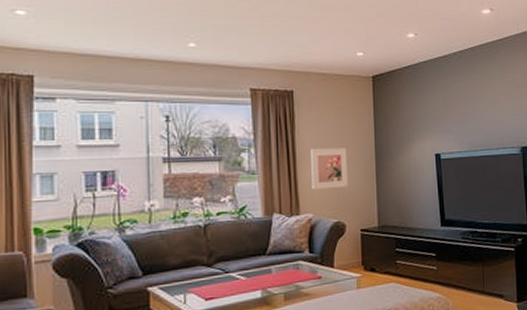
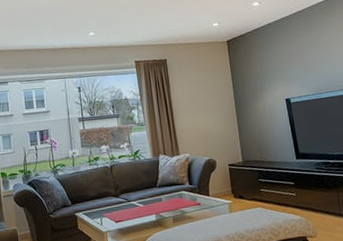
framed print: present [311,147,348,190] -> none [184,100,215,135]

